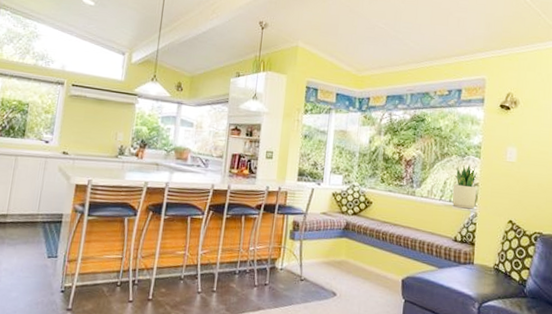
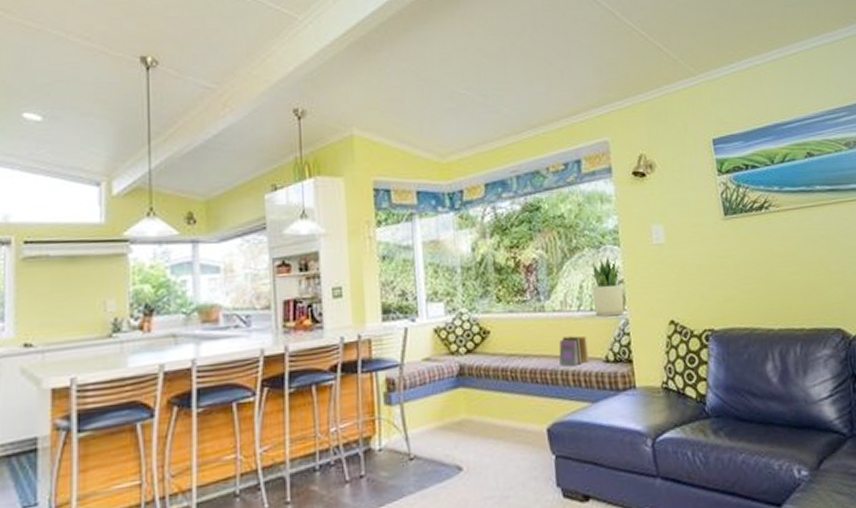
books: none [419,217,443,240] -> present [558,335,589,367]

